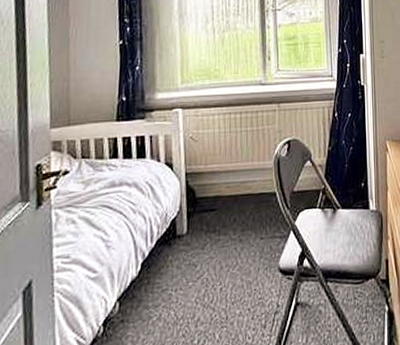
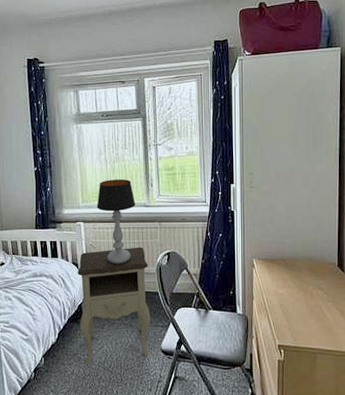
nightstand: none [171,135,266,304] -> present [77,247,151,365]
table lamp: none [200,52,250,161] -> present [97,179,136,265]

